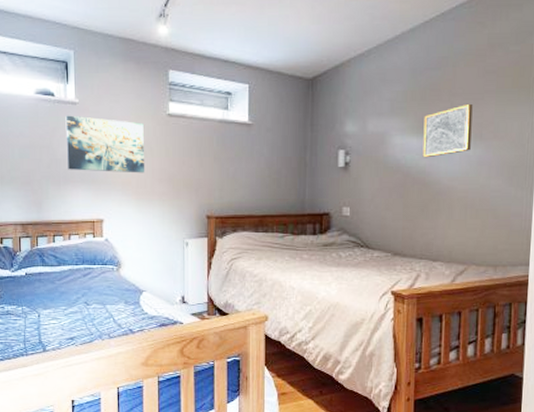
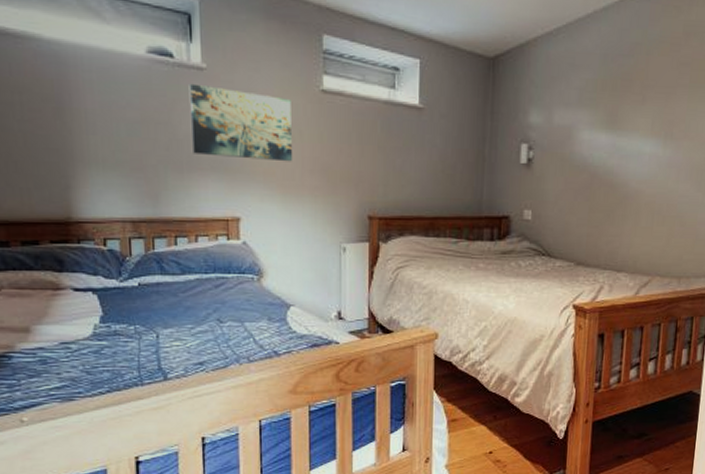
wall art: present [422,103,473,158] -> none [611,97,665,157]

